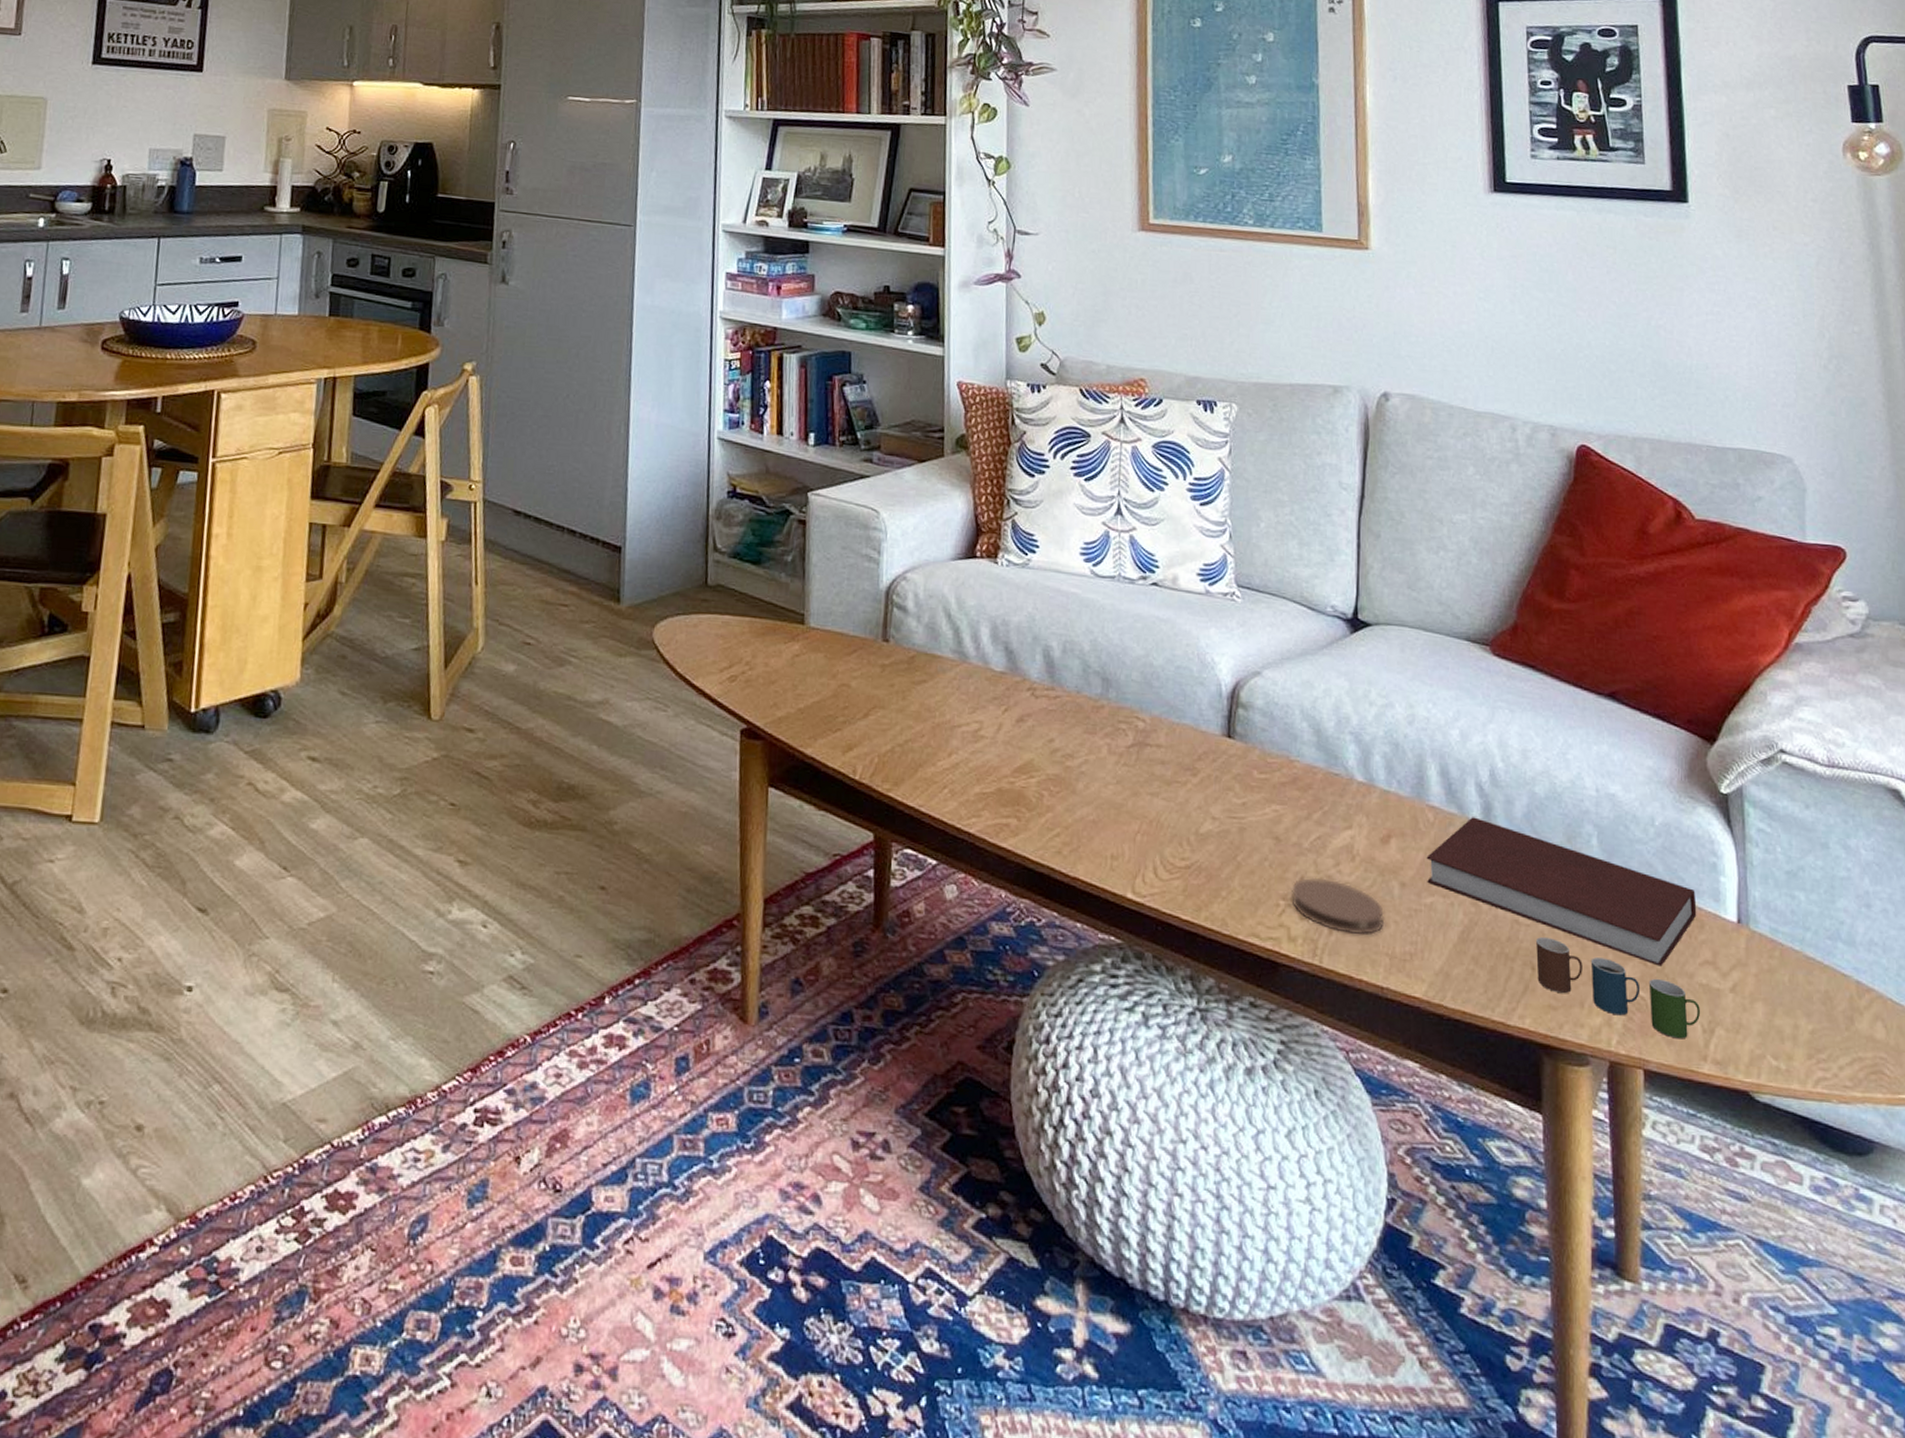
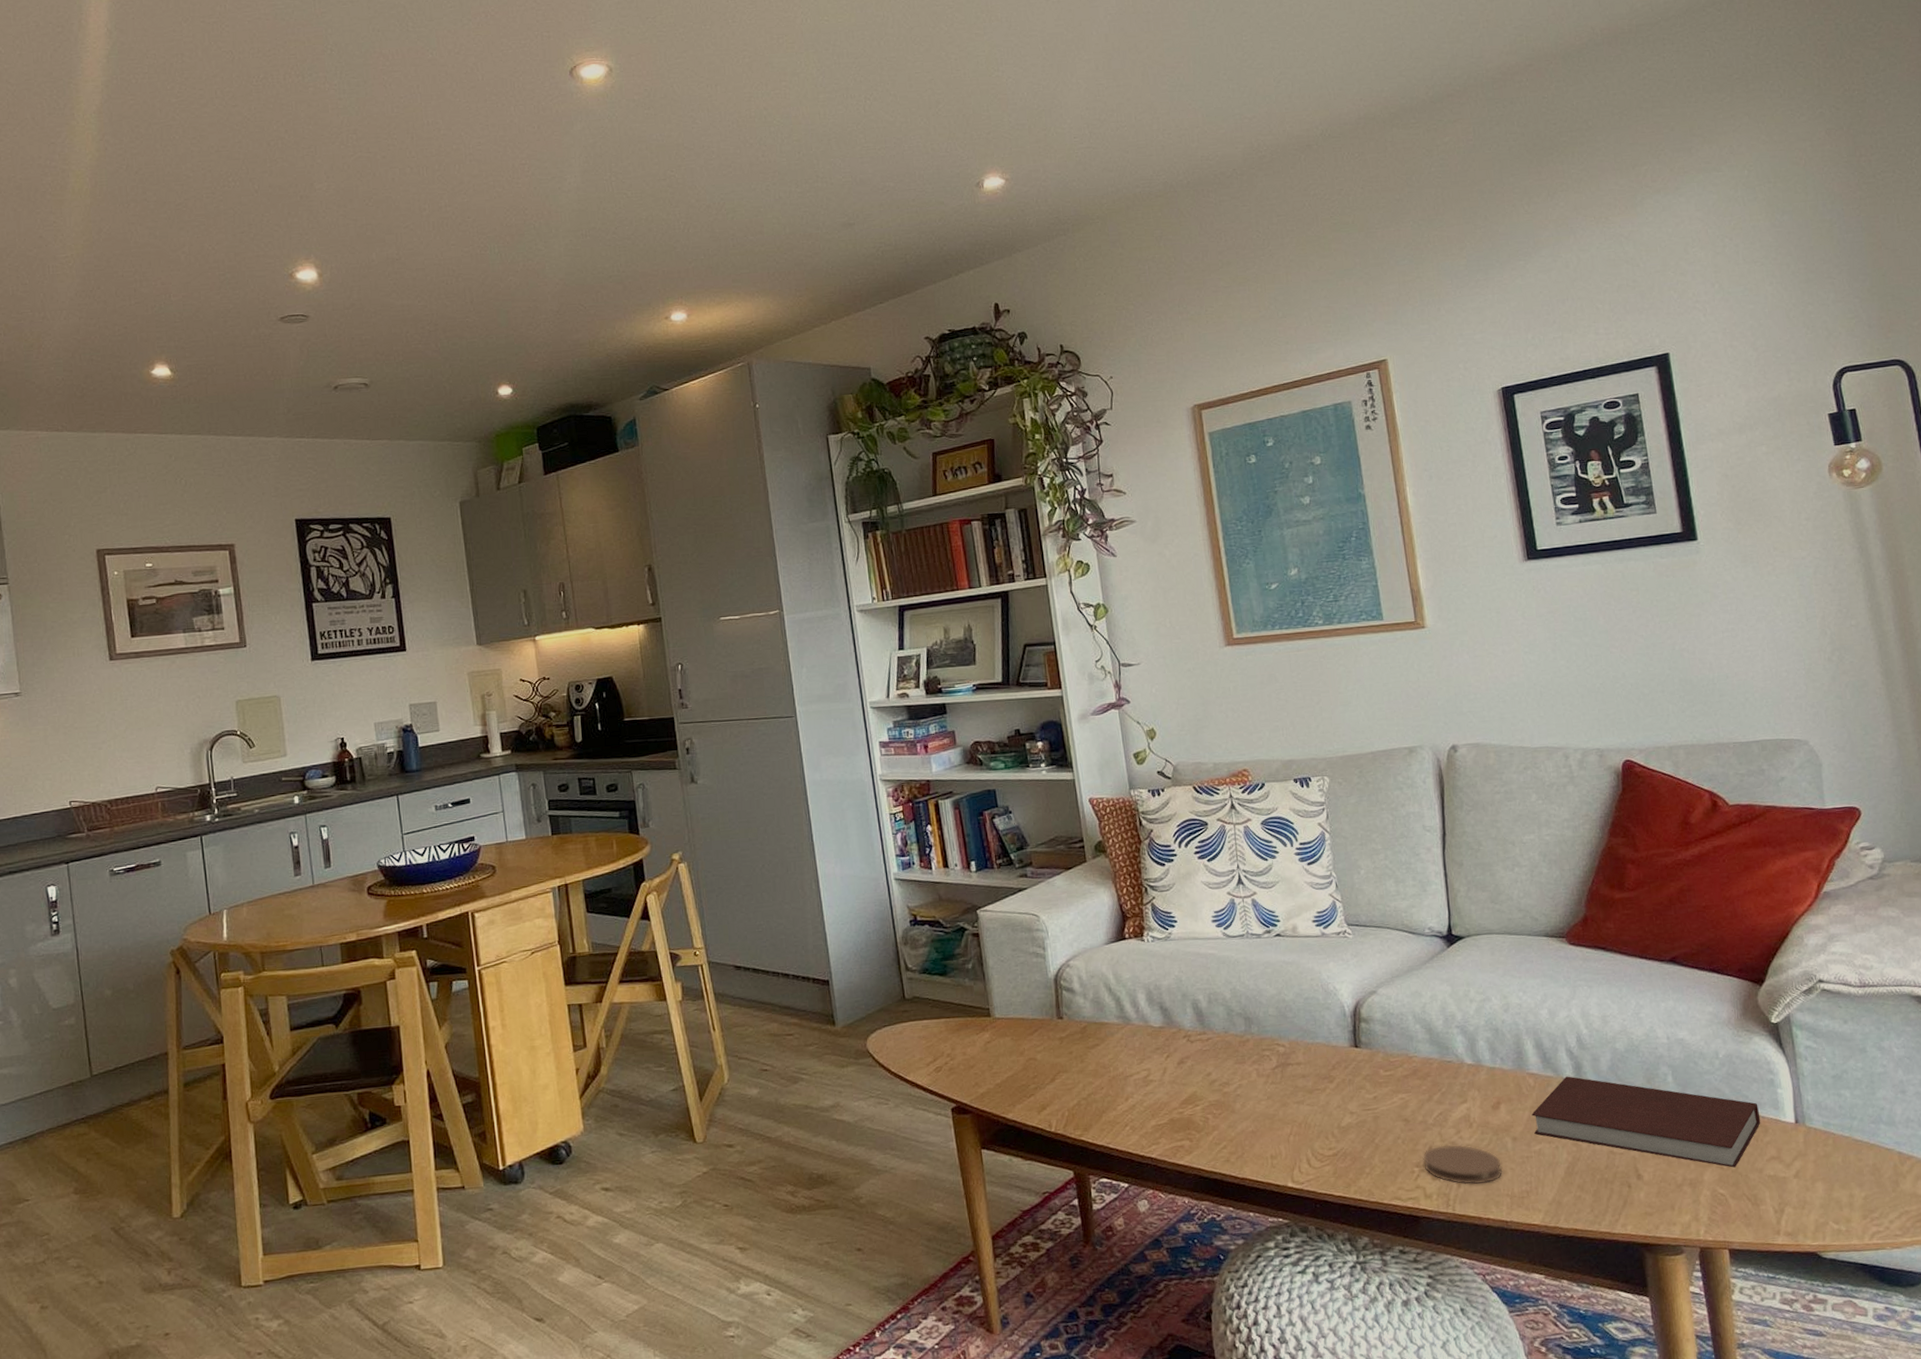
cup: present [1536,936,1701,1039] -> none [1630,1160,1772,1221]

